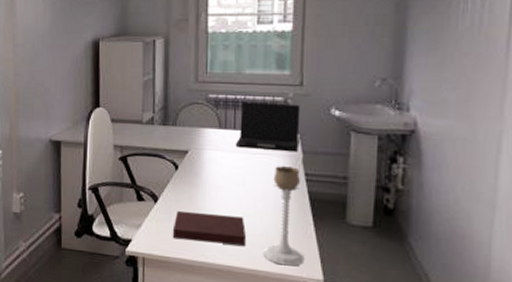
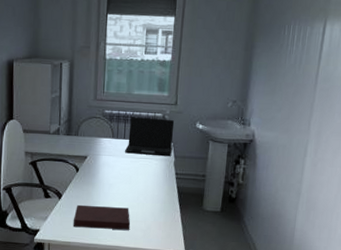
candle holder: present [263,165,305,266] -> none [142,167,173,243]

